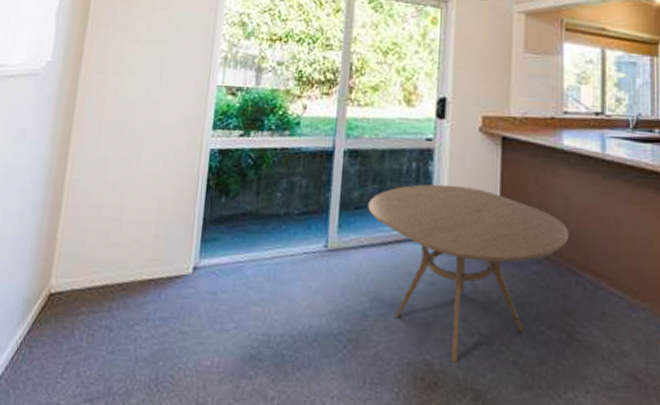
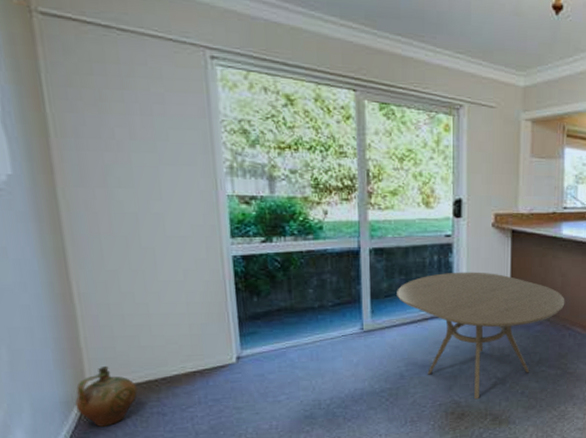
ceramic jug: none [34,261,94,336] -> present [75,365,138,427]

